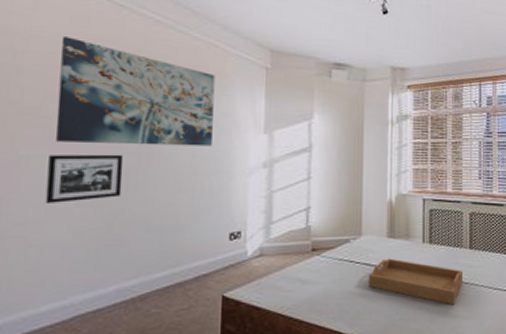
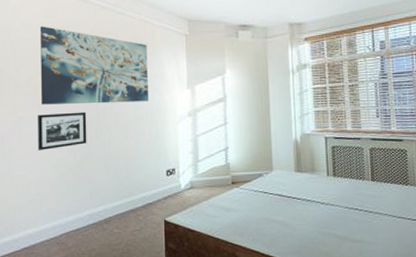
serving tray: present [369,258,462,305] -> none [281,190,367,232]

